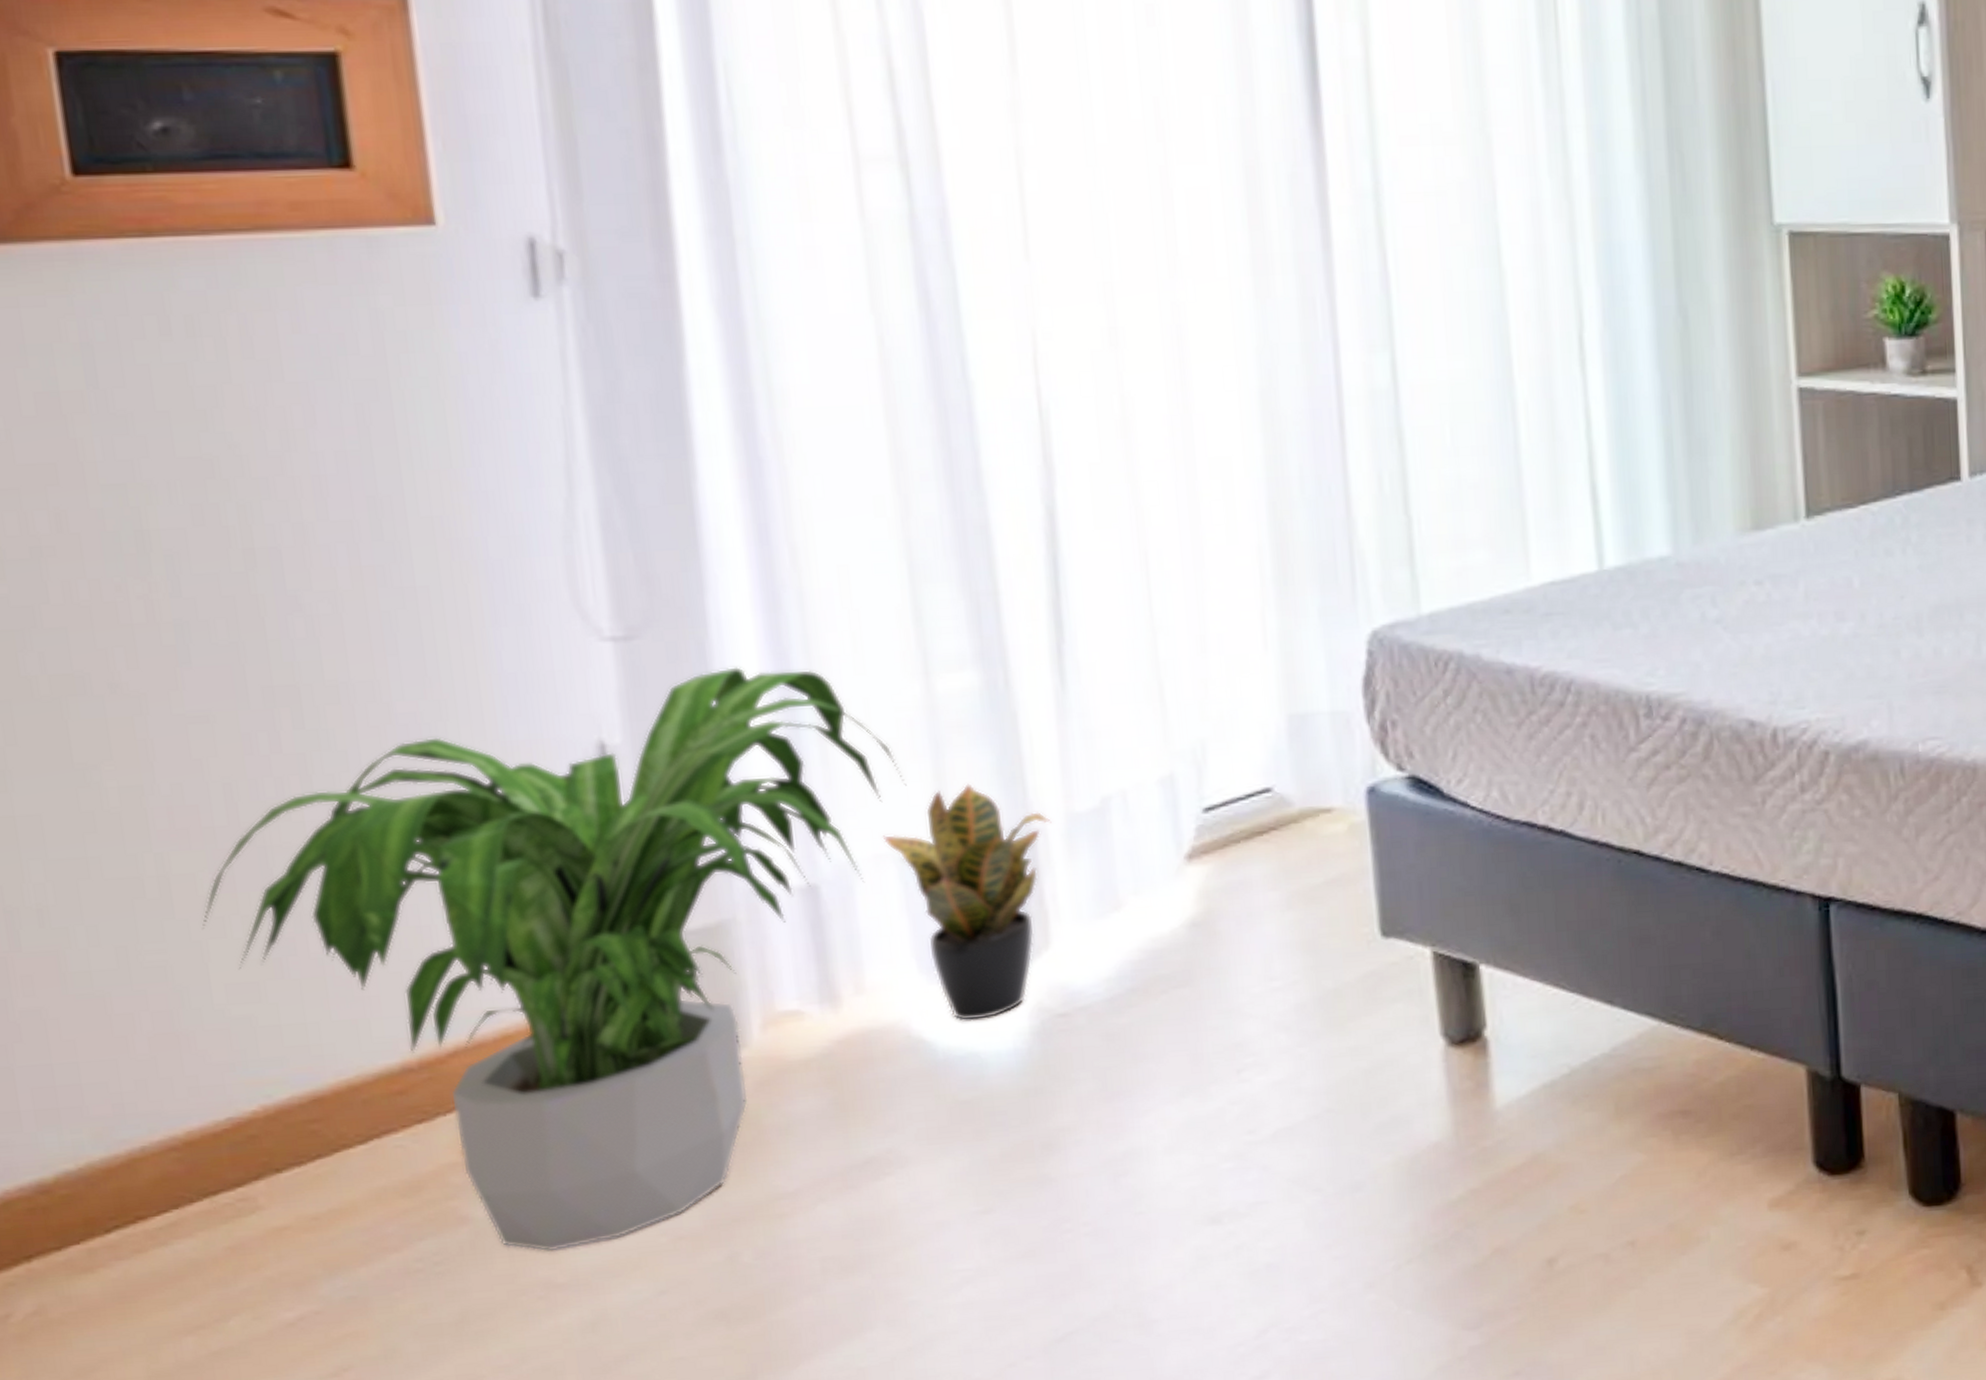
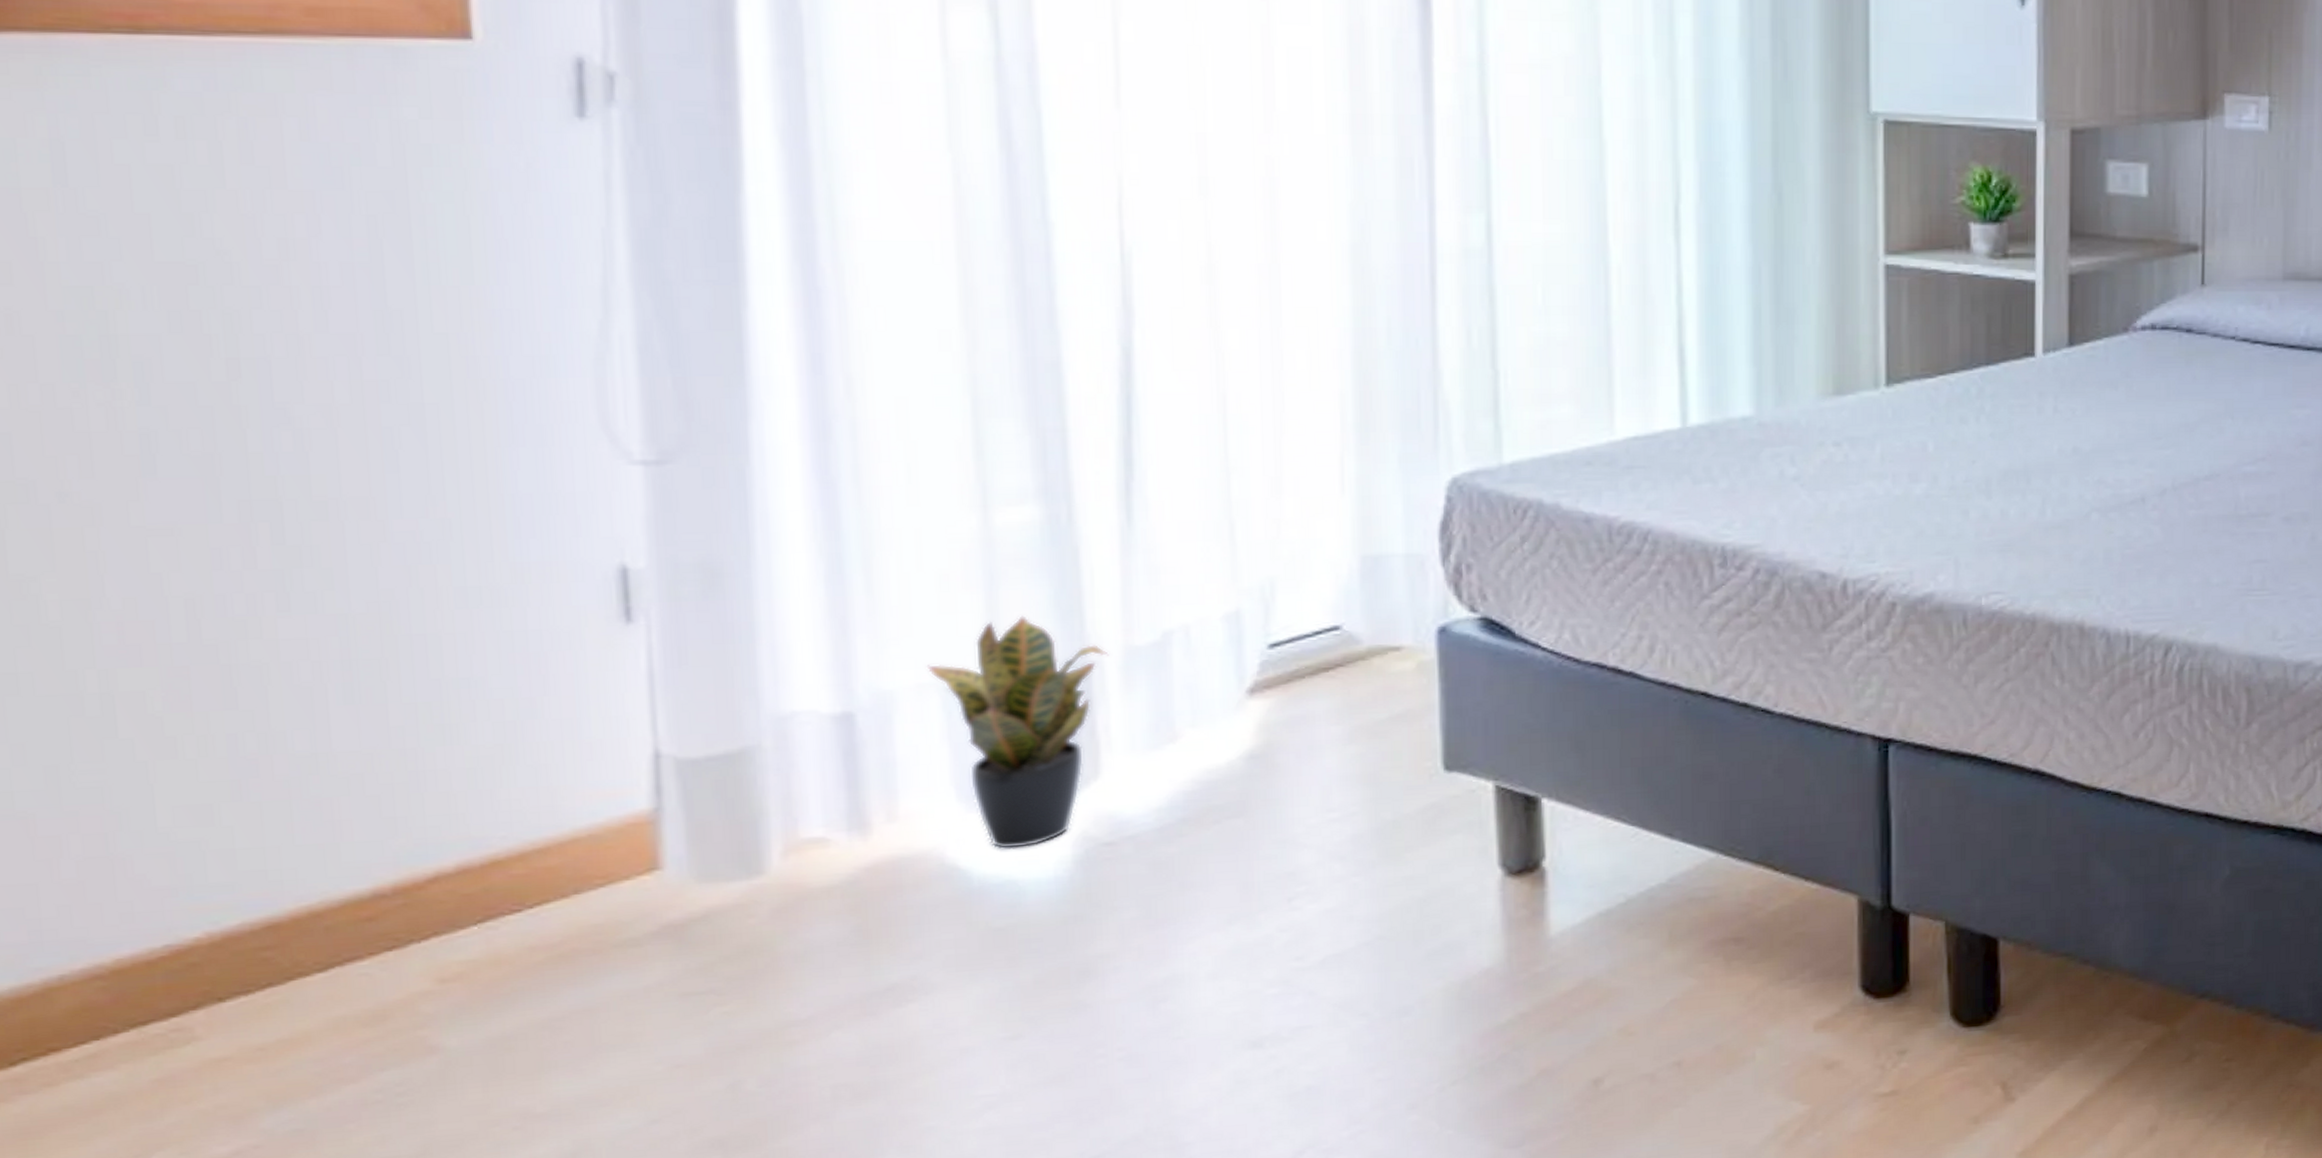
potted plant: present [202,666,907,1252] -> none [150,493,956,1082]

